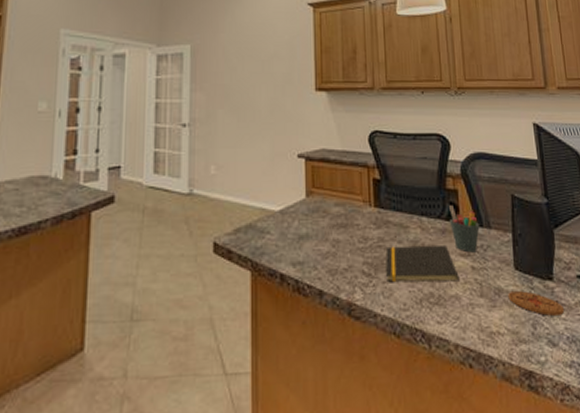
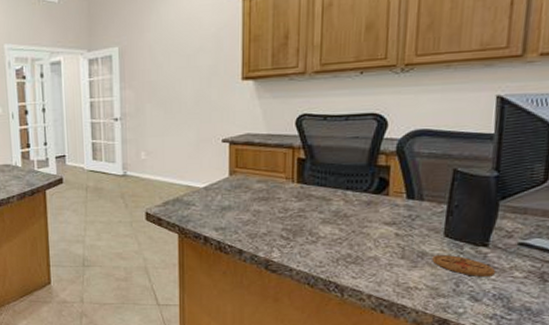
notepad: present [385,244,459,283] -> none [304,214,381,246]
pen holder: present [449,205,480,253] -> none [377,180,411,222]

